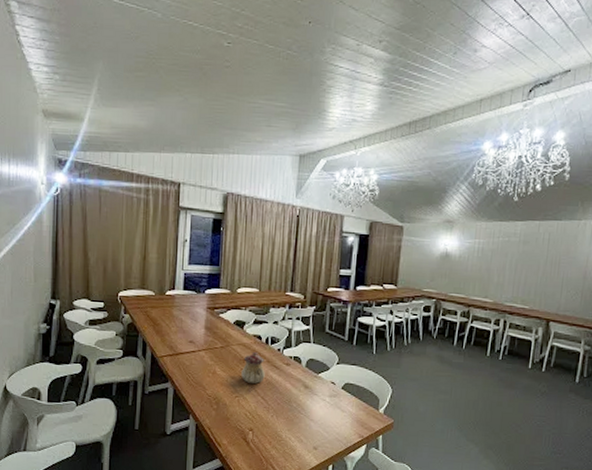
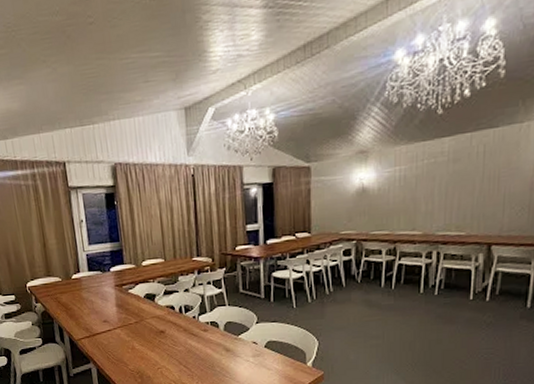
teapot: present [241,351,265,385] -> none [160,322,184,355]

